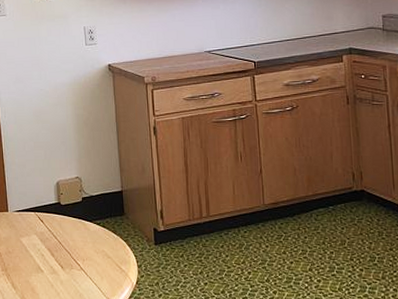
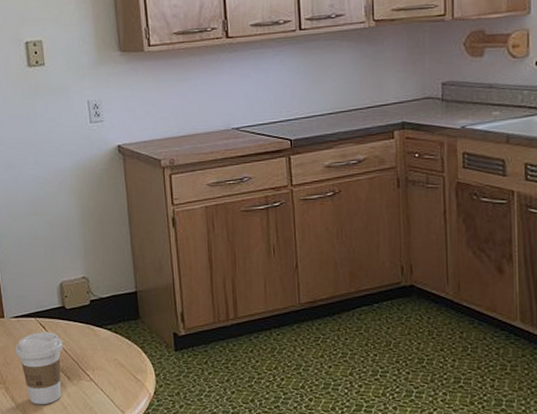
coffee cup: none [16,225,58,291] -> present [15,332,63,405]

